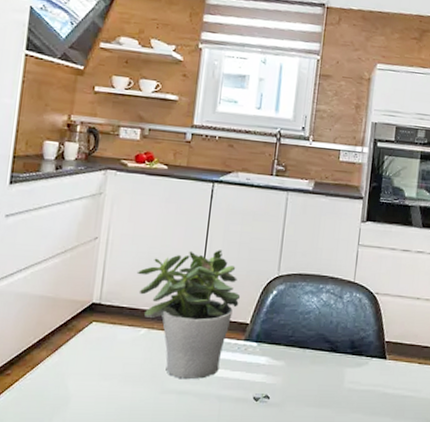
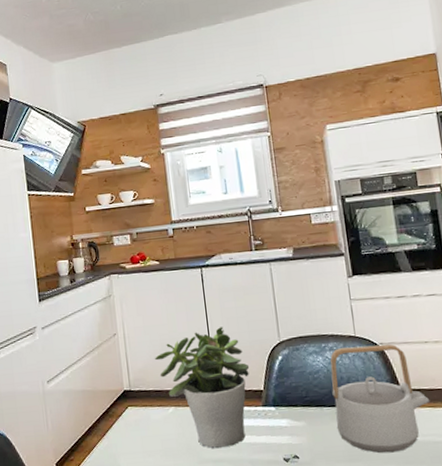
teapot: none [314,292,409,402] -> present [330,344,430,453]

